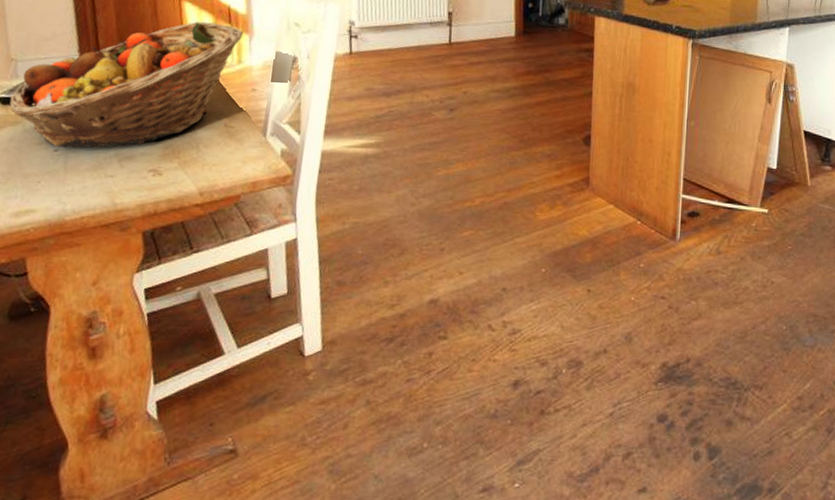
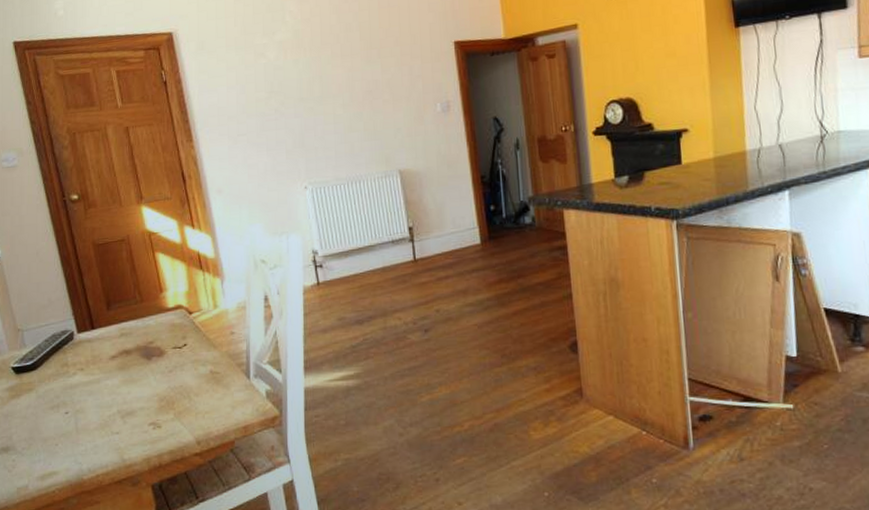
fruit basket: present [9,22,243,148] -> none [22,270,214,410]

